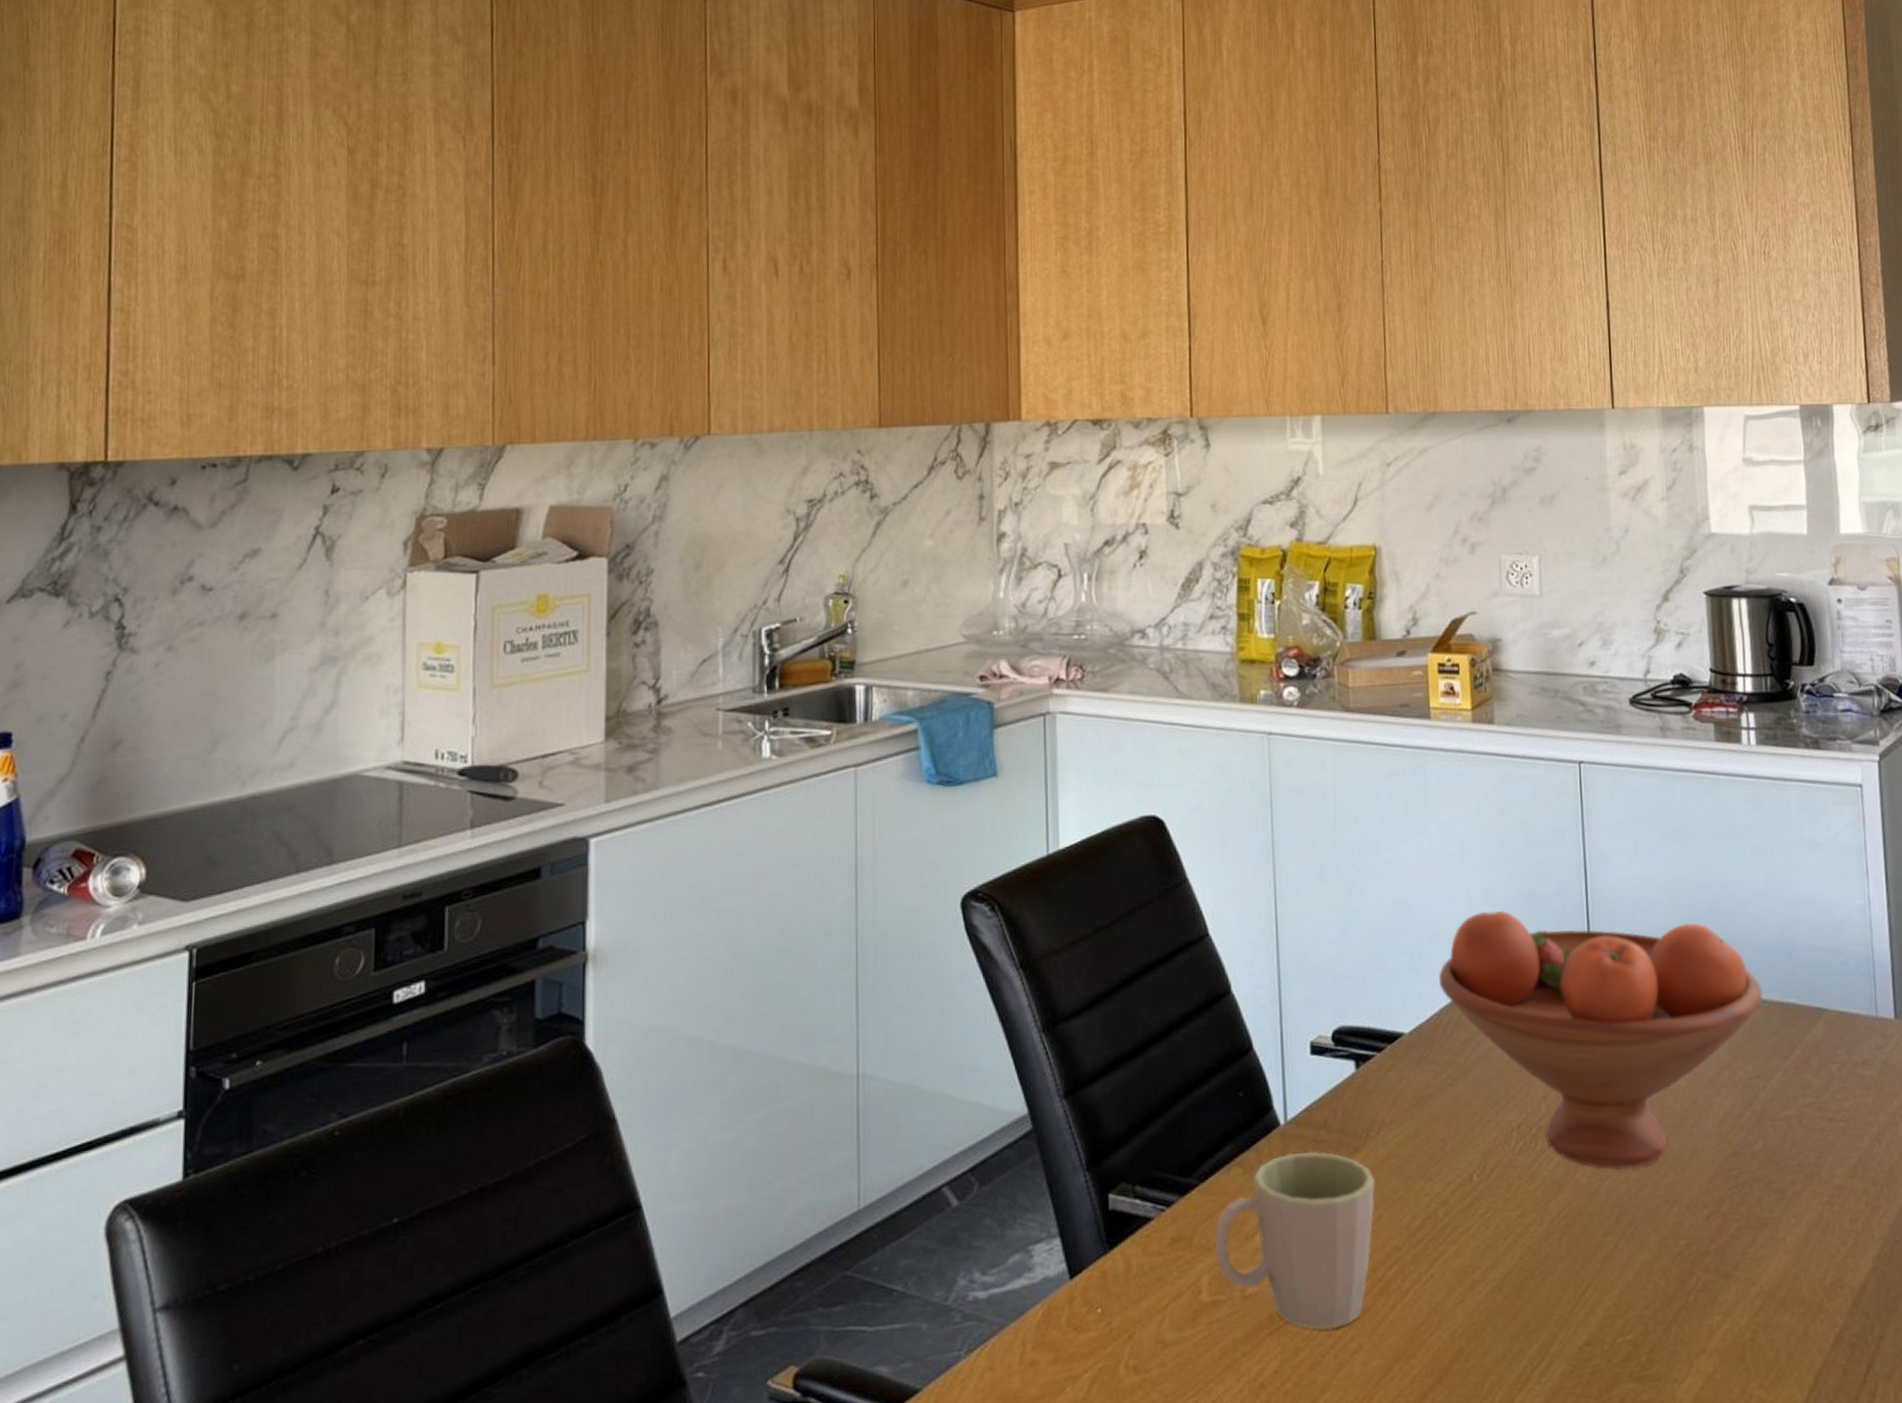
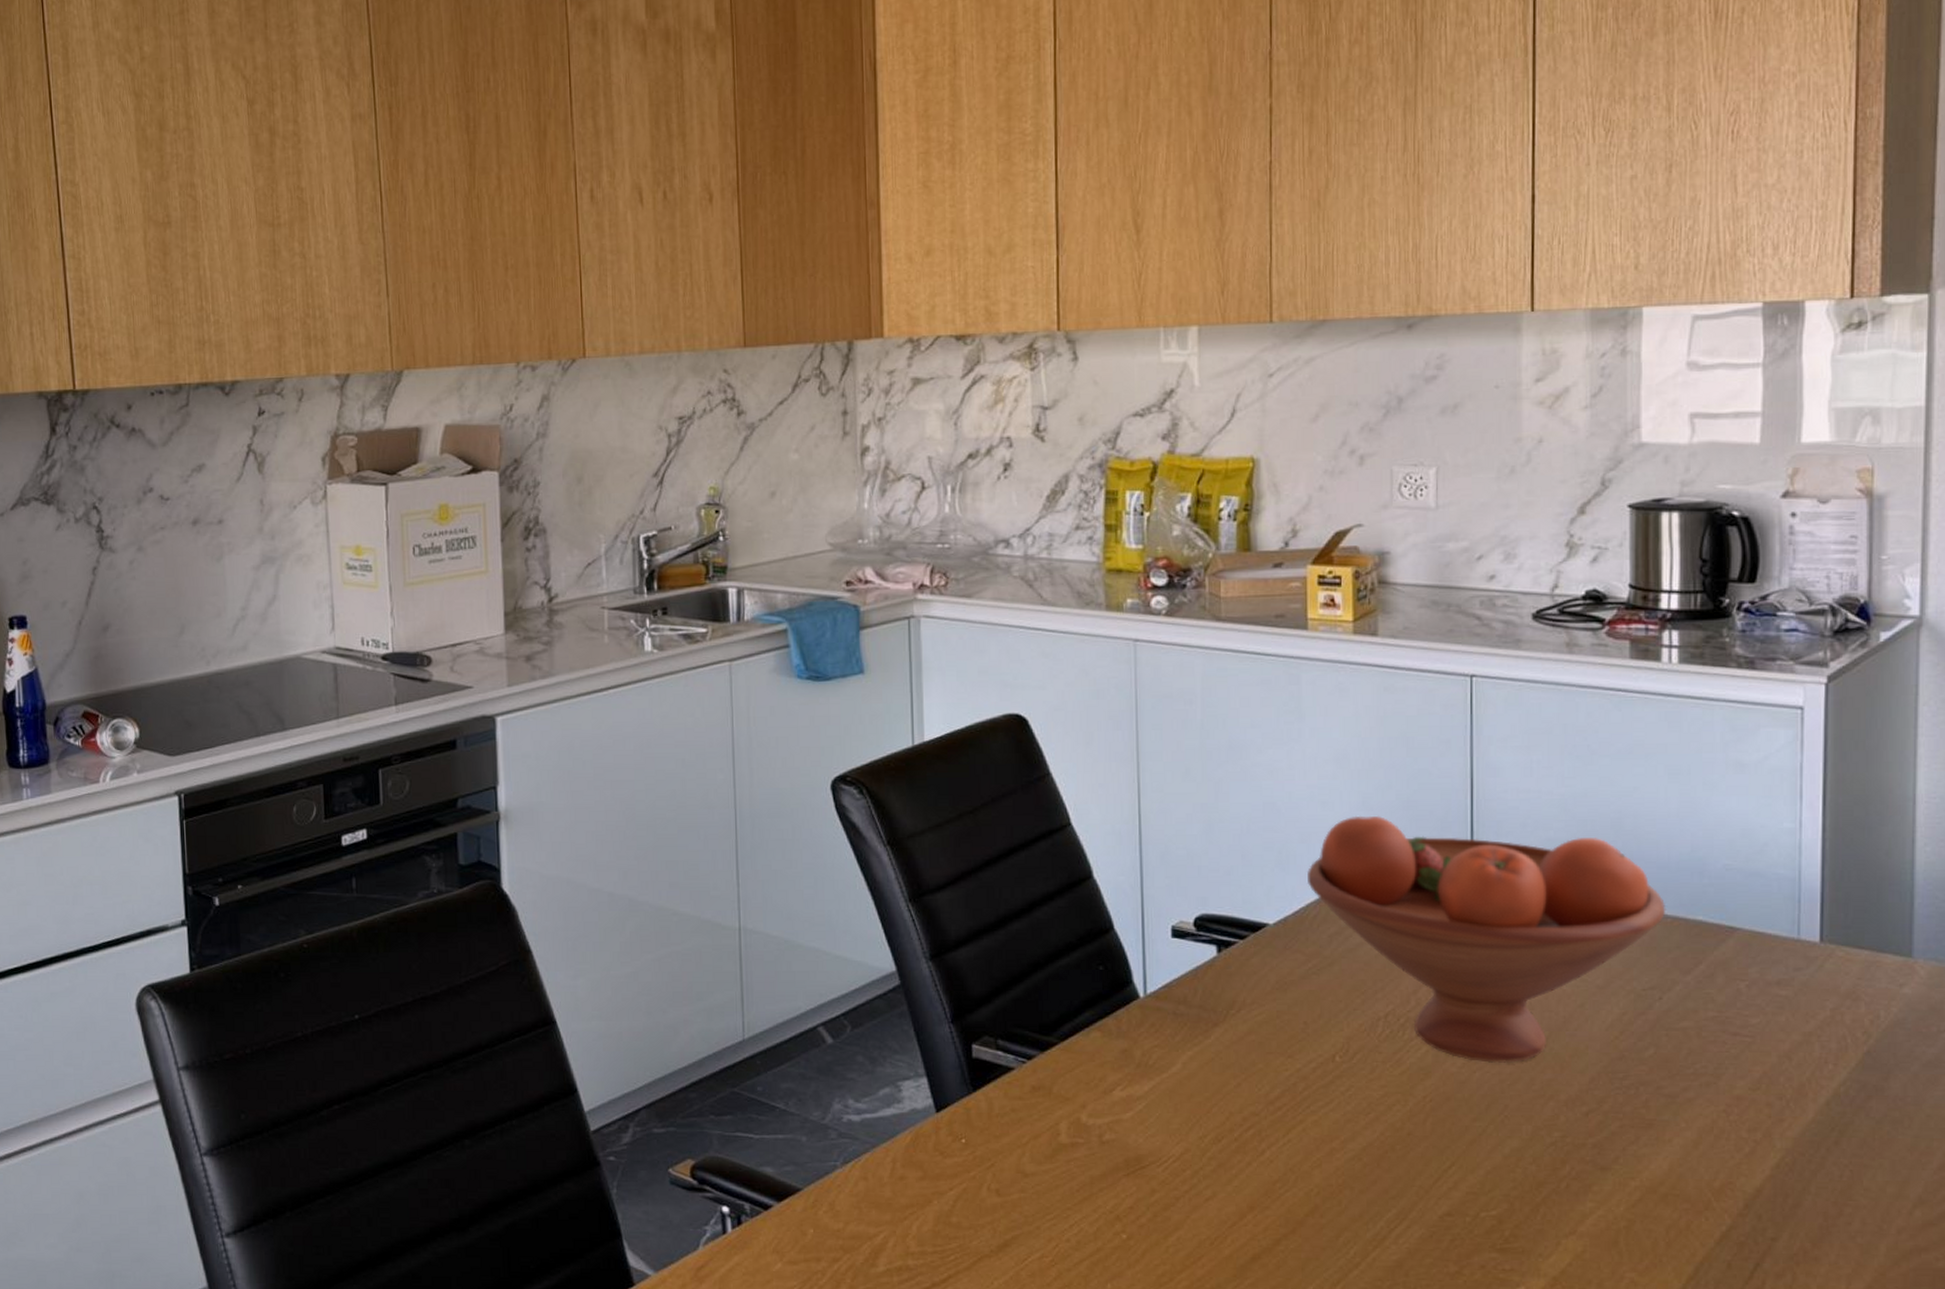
mug: present [1215,1151,1376,1330] -> none [1074,1022,1235,1178]

